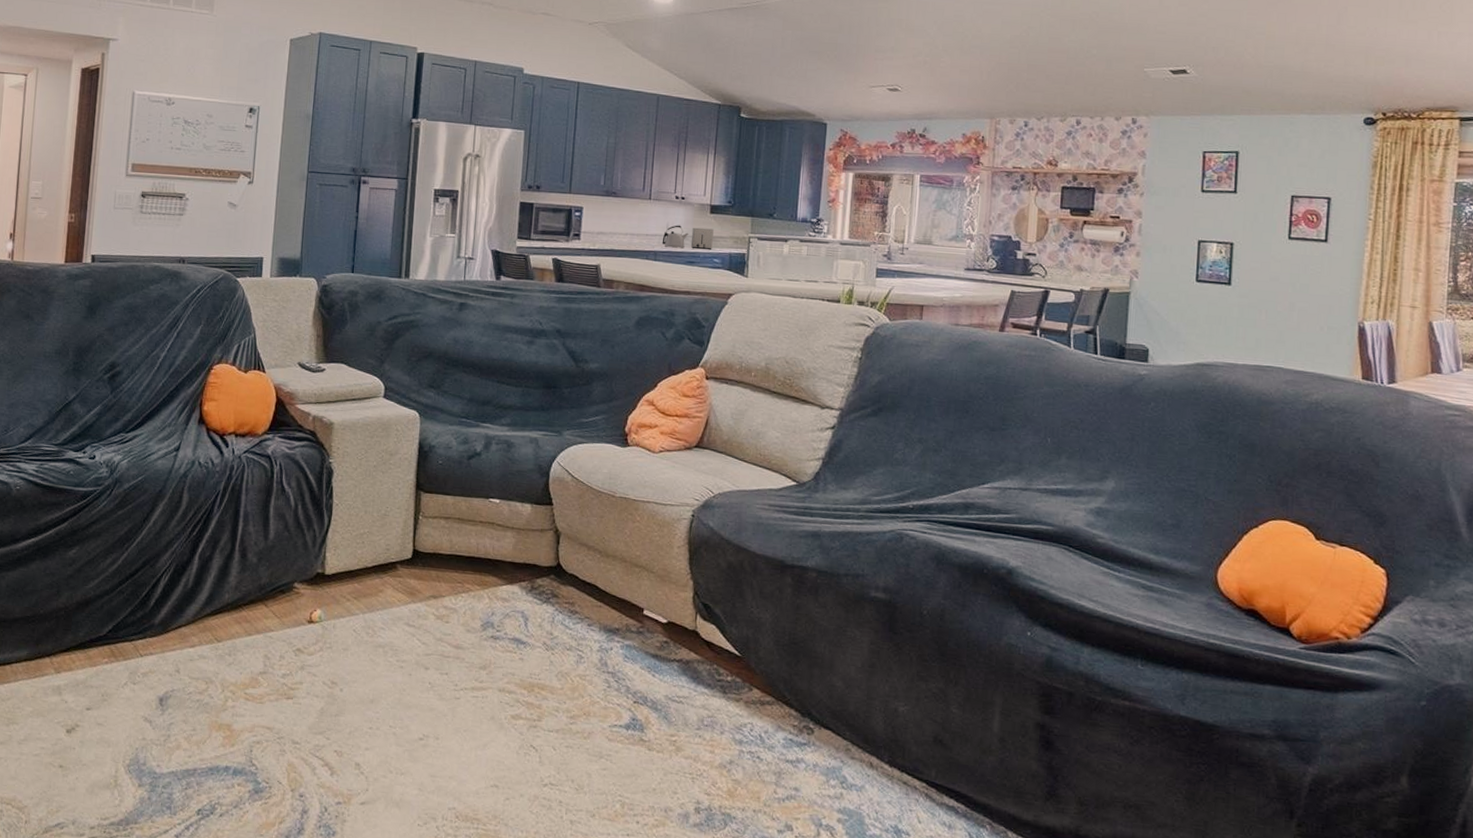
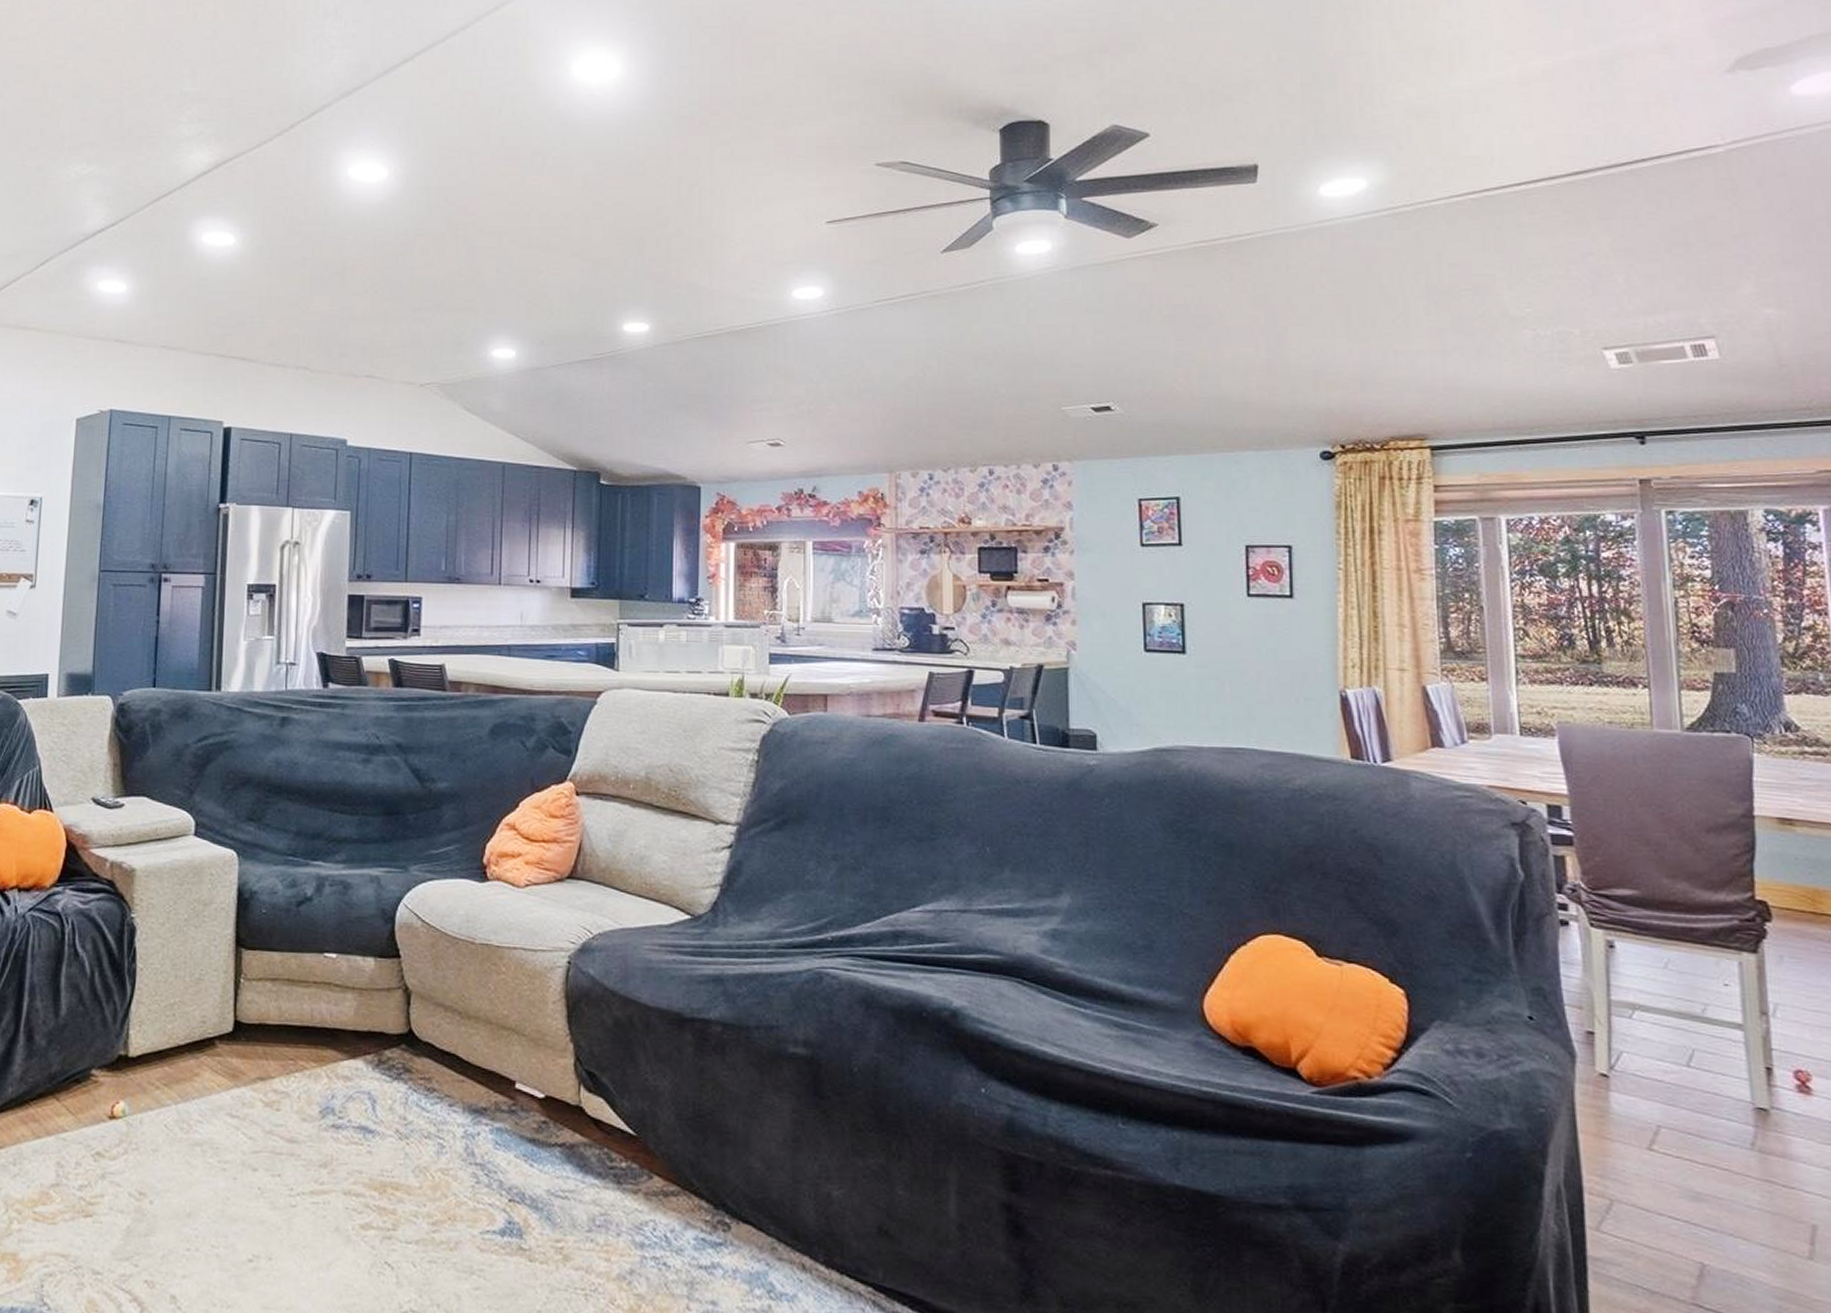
kettle: present [661,225,689,250] -> none [516,613,547,642]
toaster: present [690,227,714,251] -> none [550,615,576,641]

